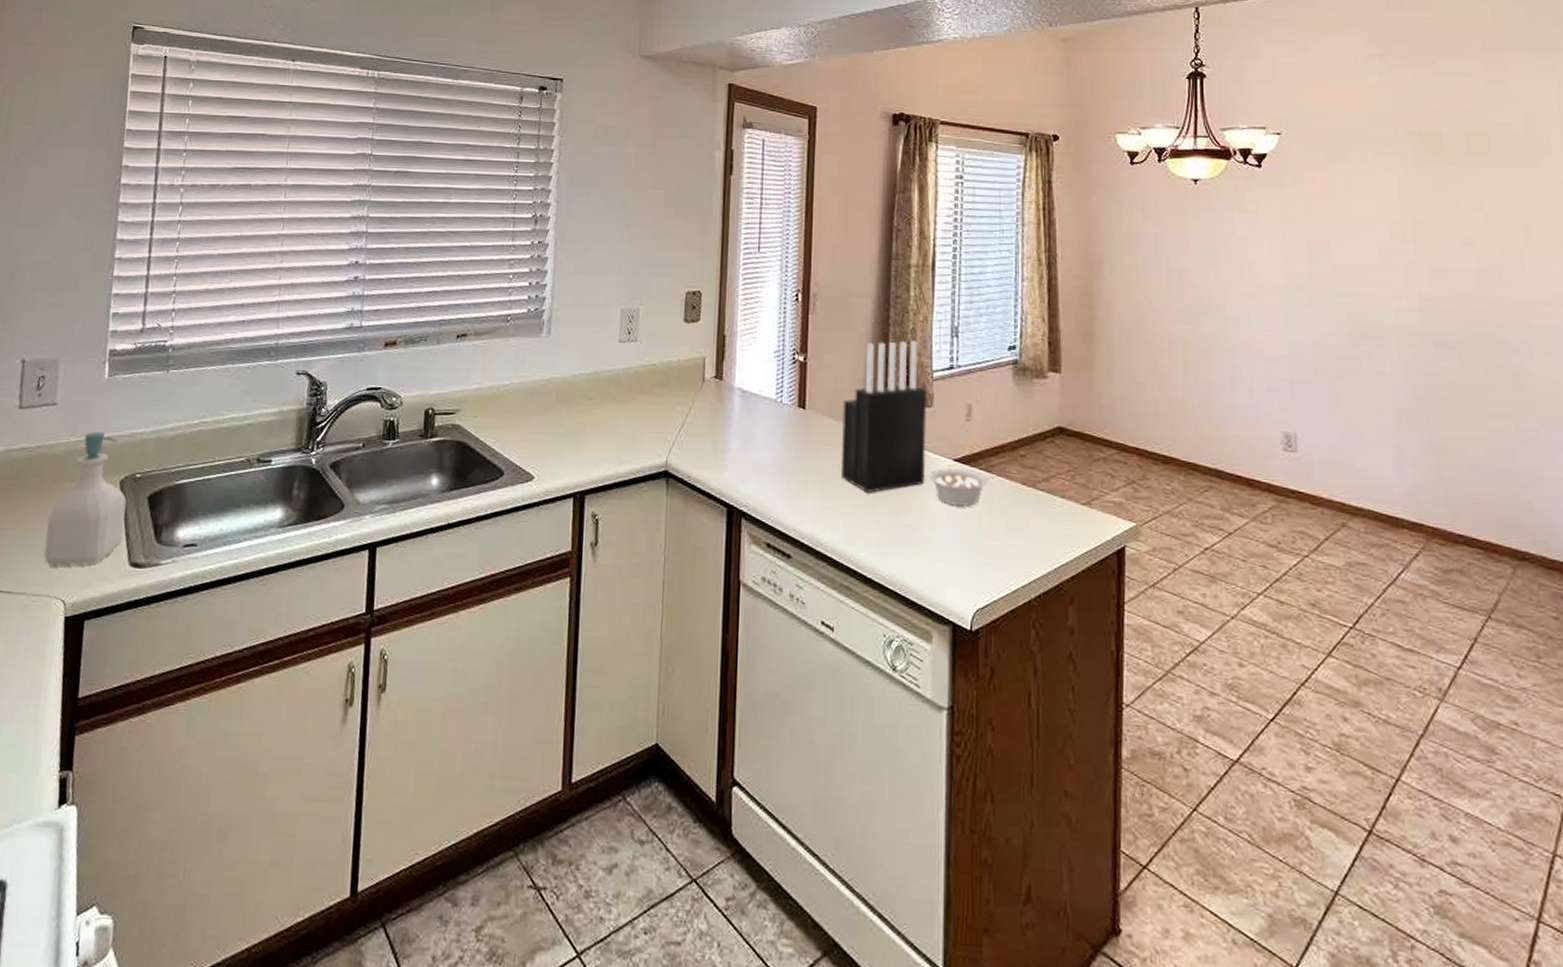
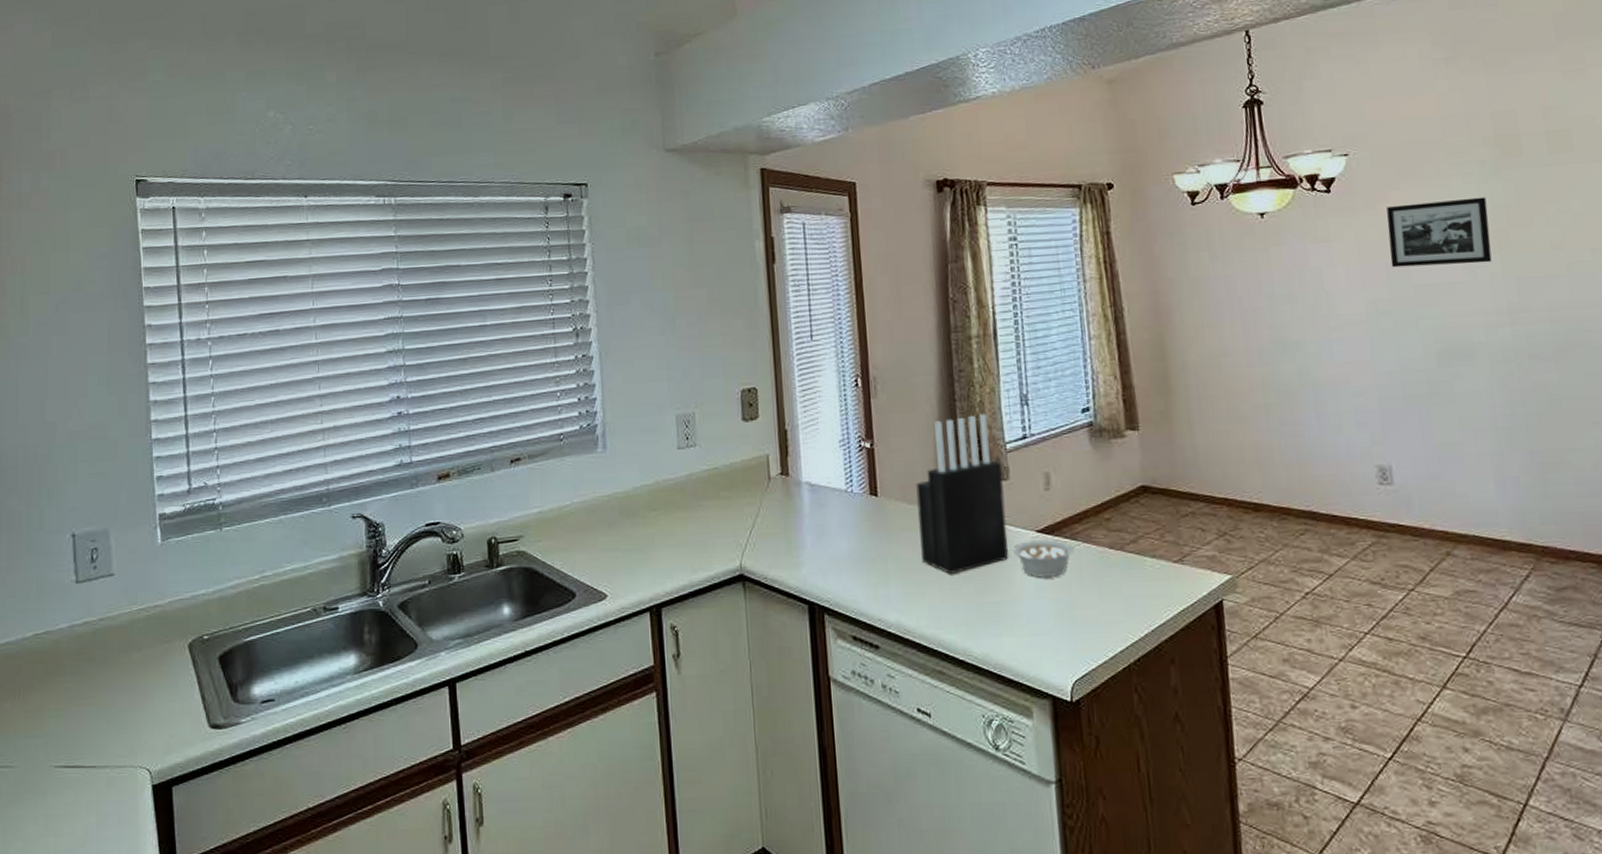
soap bottle: present [43,431,127,566] -> none [121,597,199,736]
picture frame: none [1312,186,1407,250] -> present [1386,197,1492,268]

